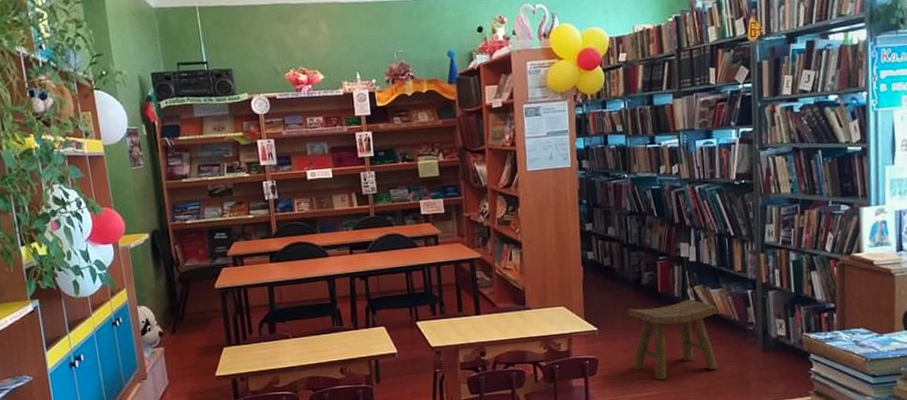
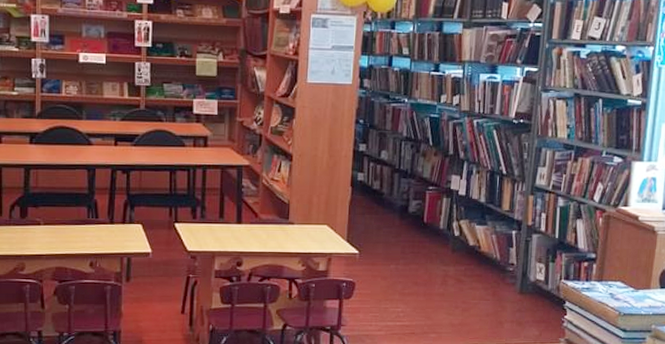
stool: present [627,299,718,380] -> none [389,232,481,311]

